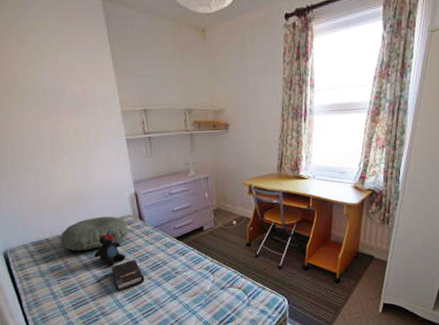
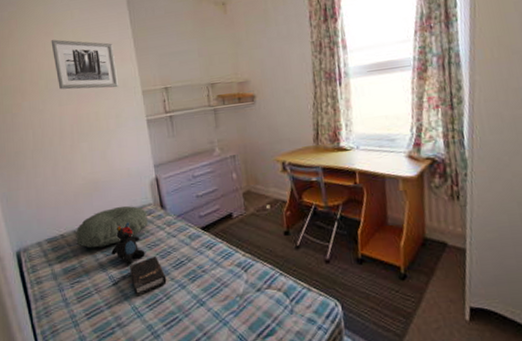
wall art: none [24,49,98,106] -> present [51,39,119,90]

